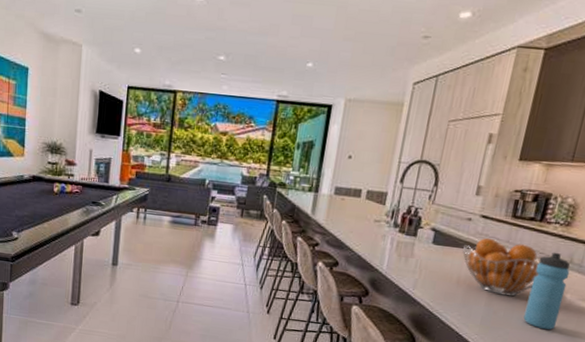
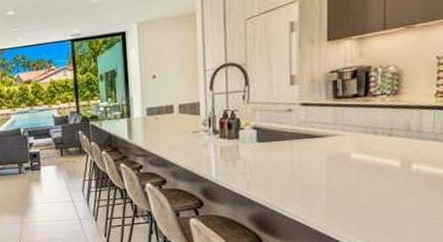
fruit basket: present [462,237,543,297] -> none [289,122,376,178]
water bottle: present [523,252,571,330] -> none [371,123,410,204]

